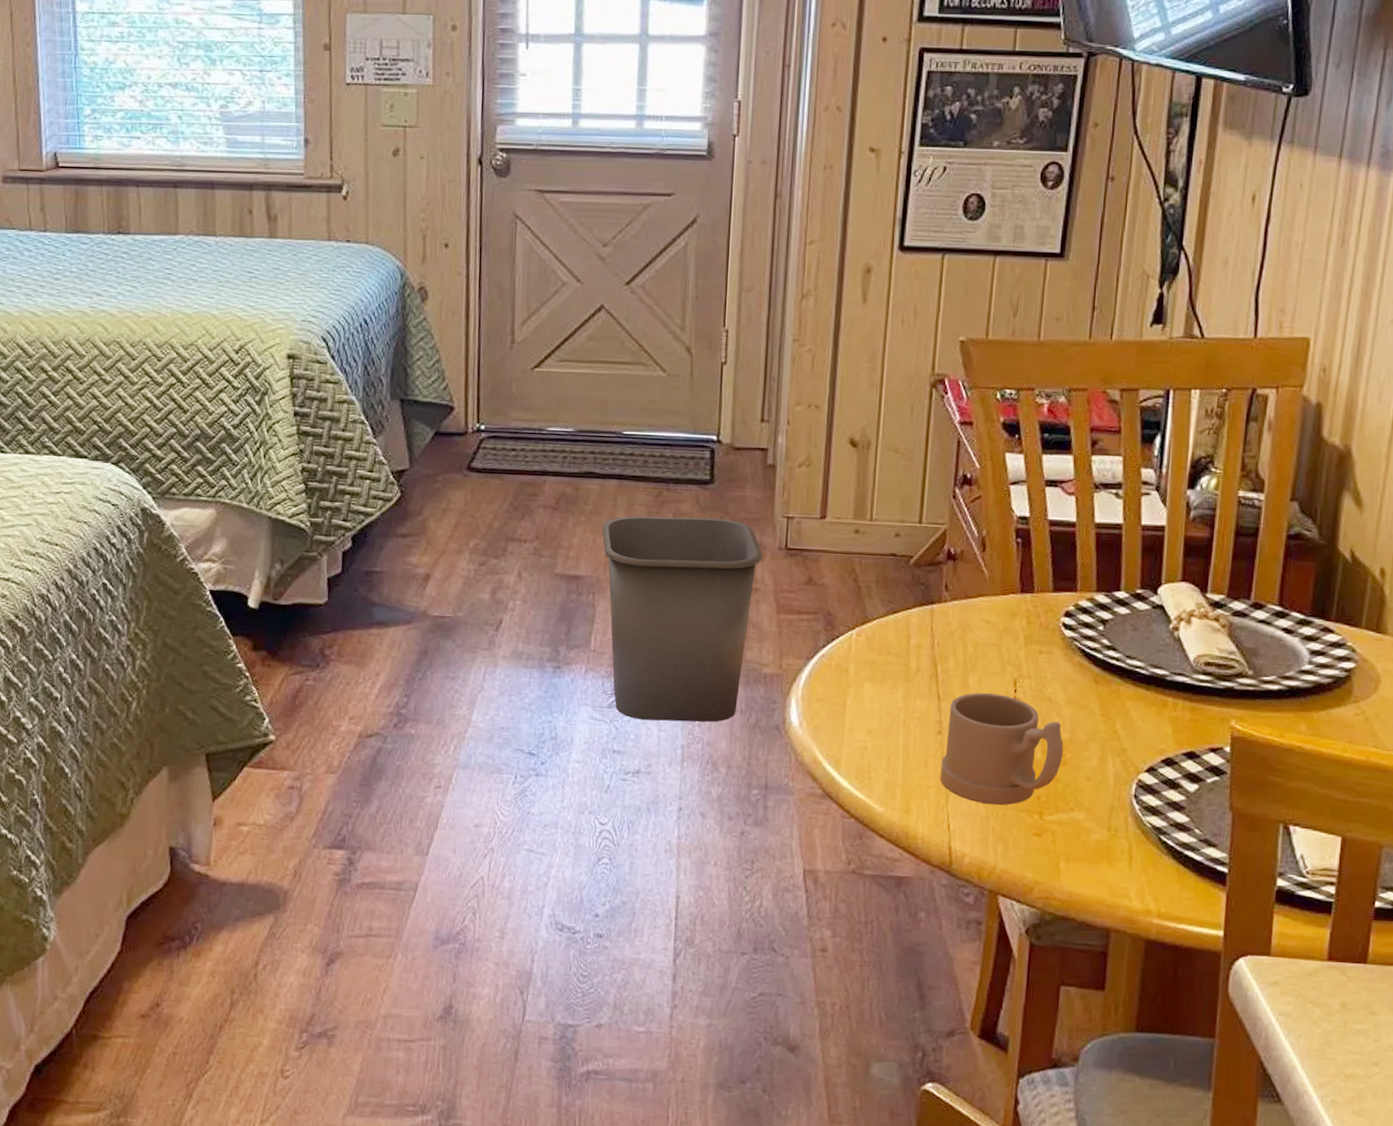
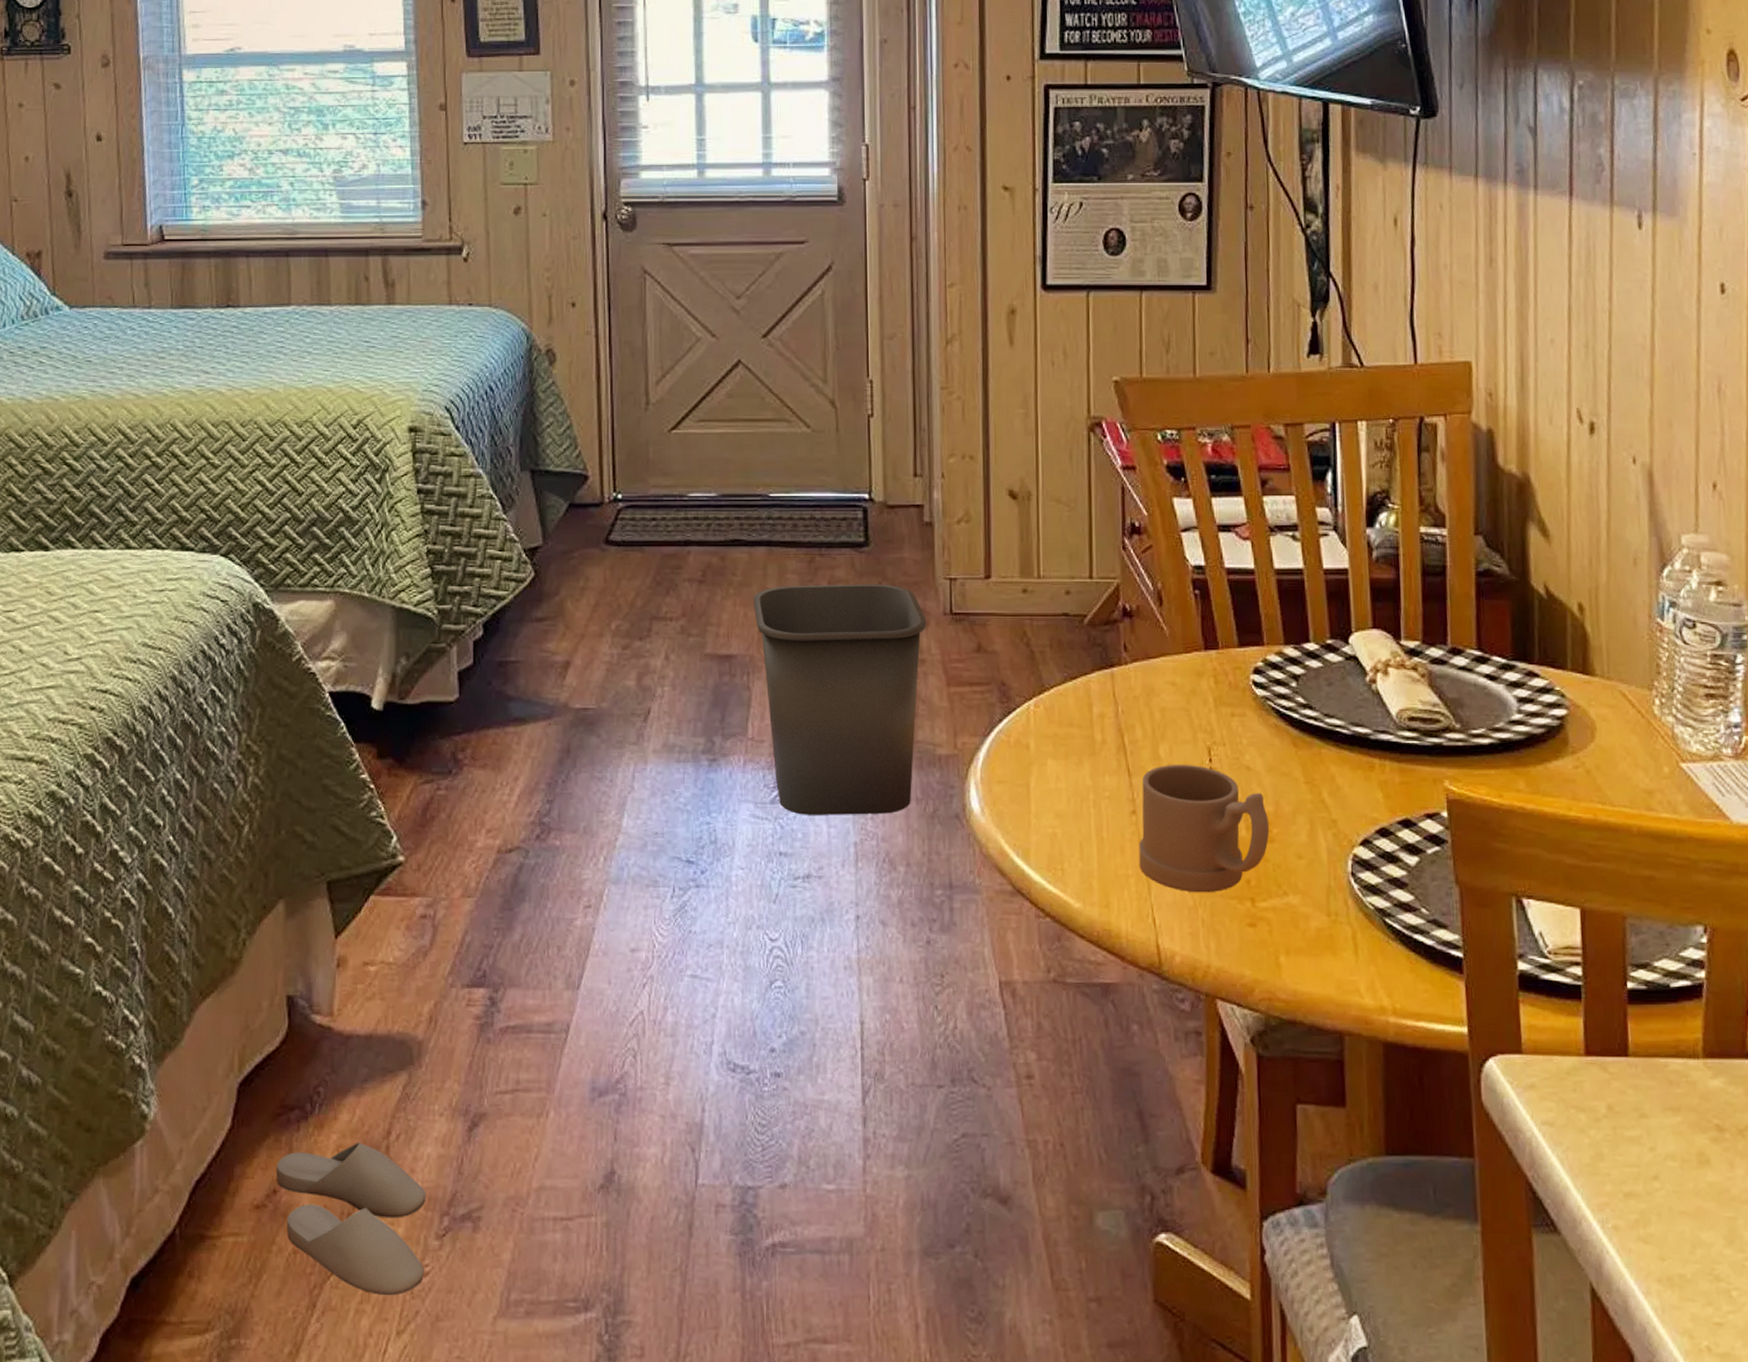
slippers: none [158,970,288,1093] -> present [275,1143,426,1296]

